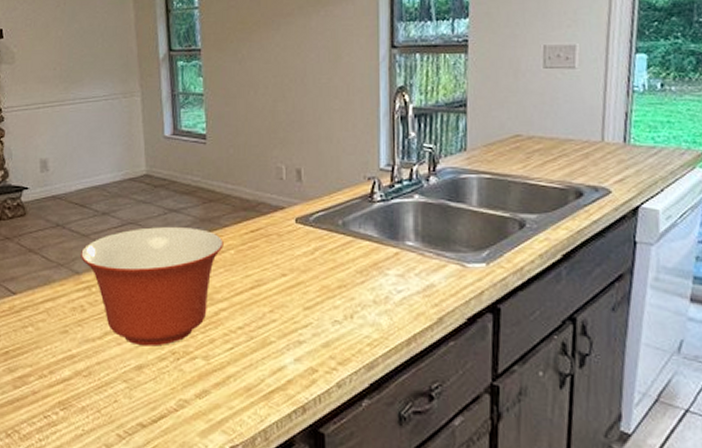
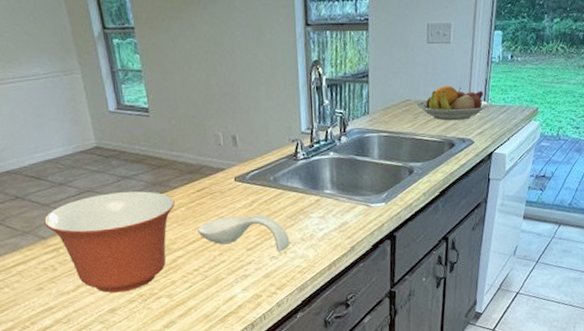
spoon rest: none [247,265,358,315] -> present [197,214,290,252]
fruit bowl: none [529,118,635,163] -> present [416,85,491,121]

